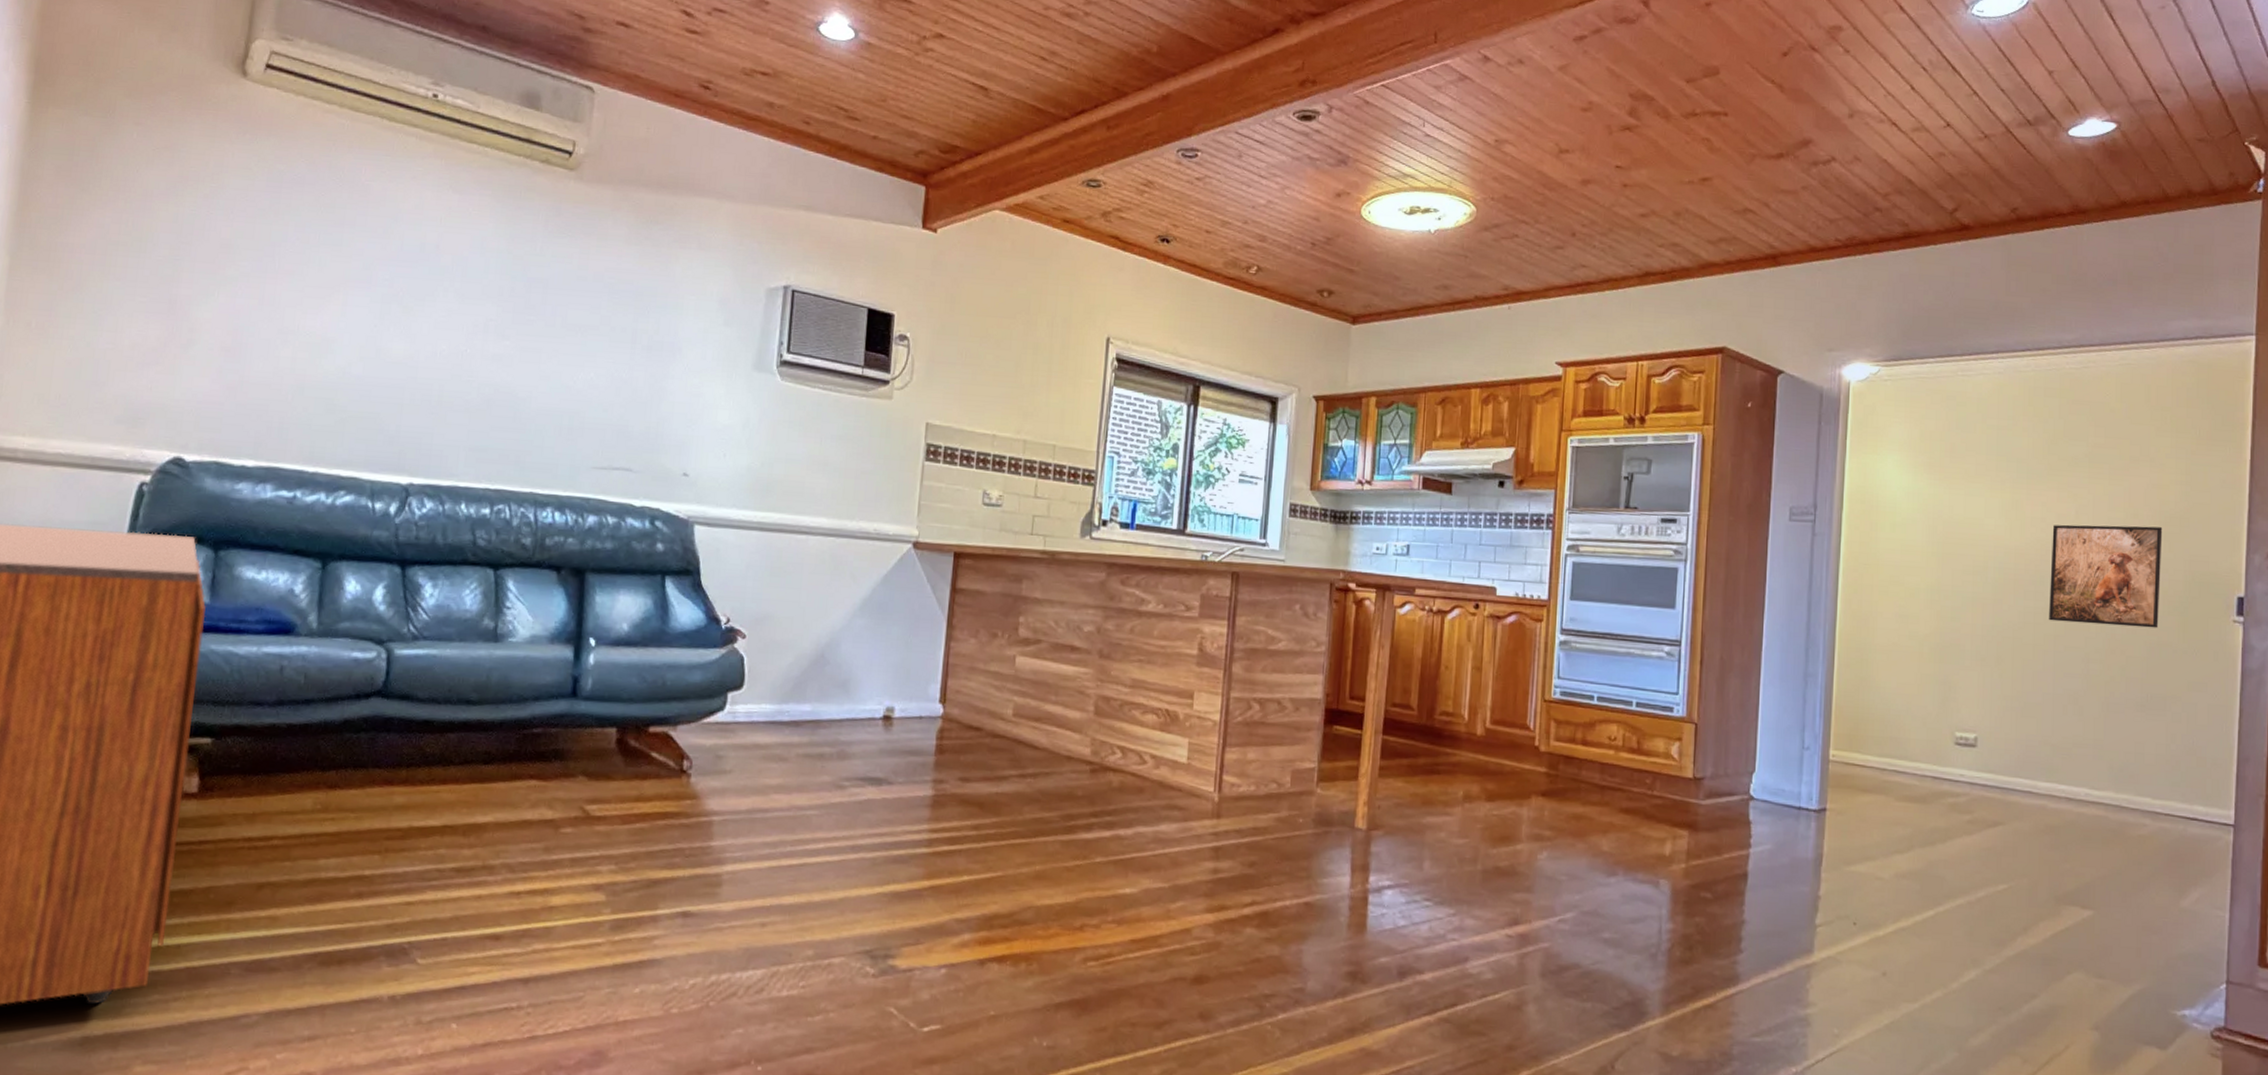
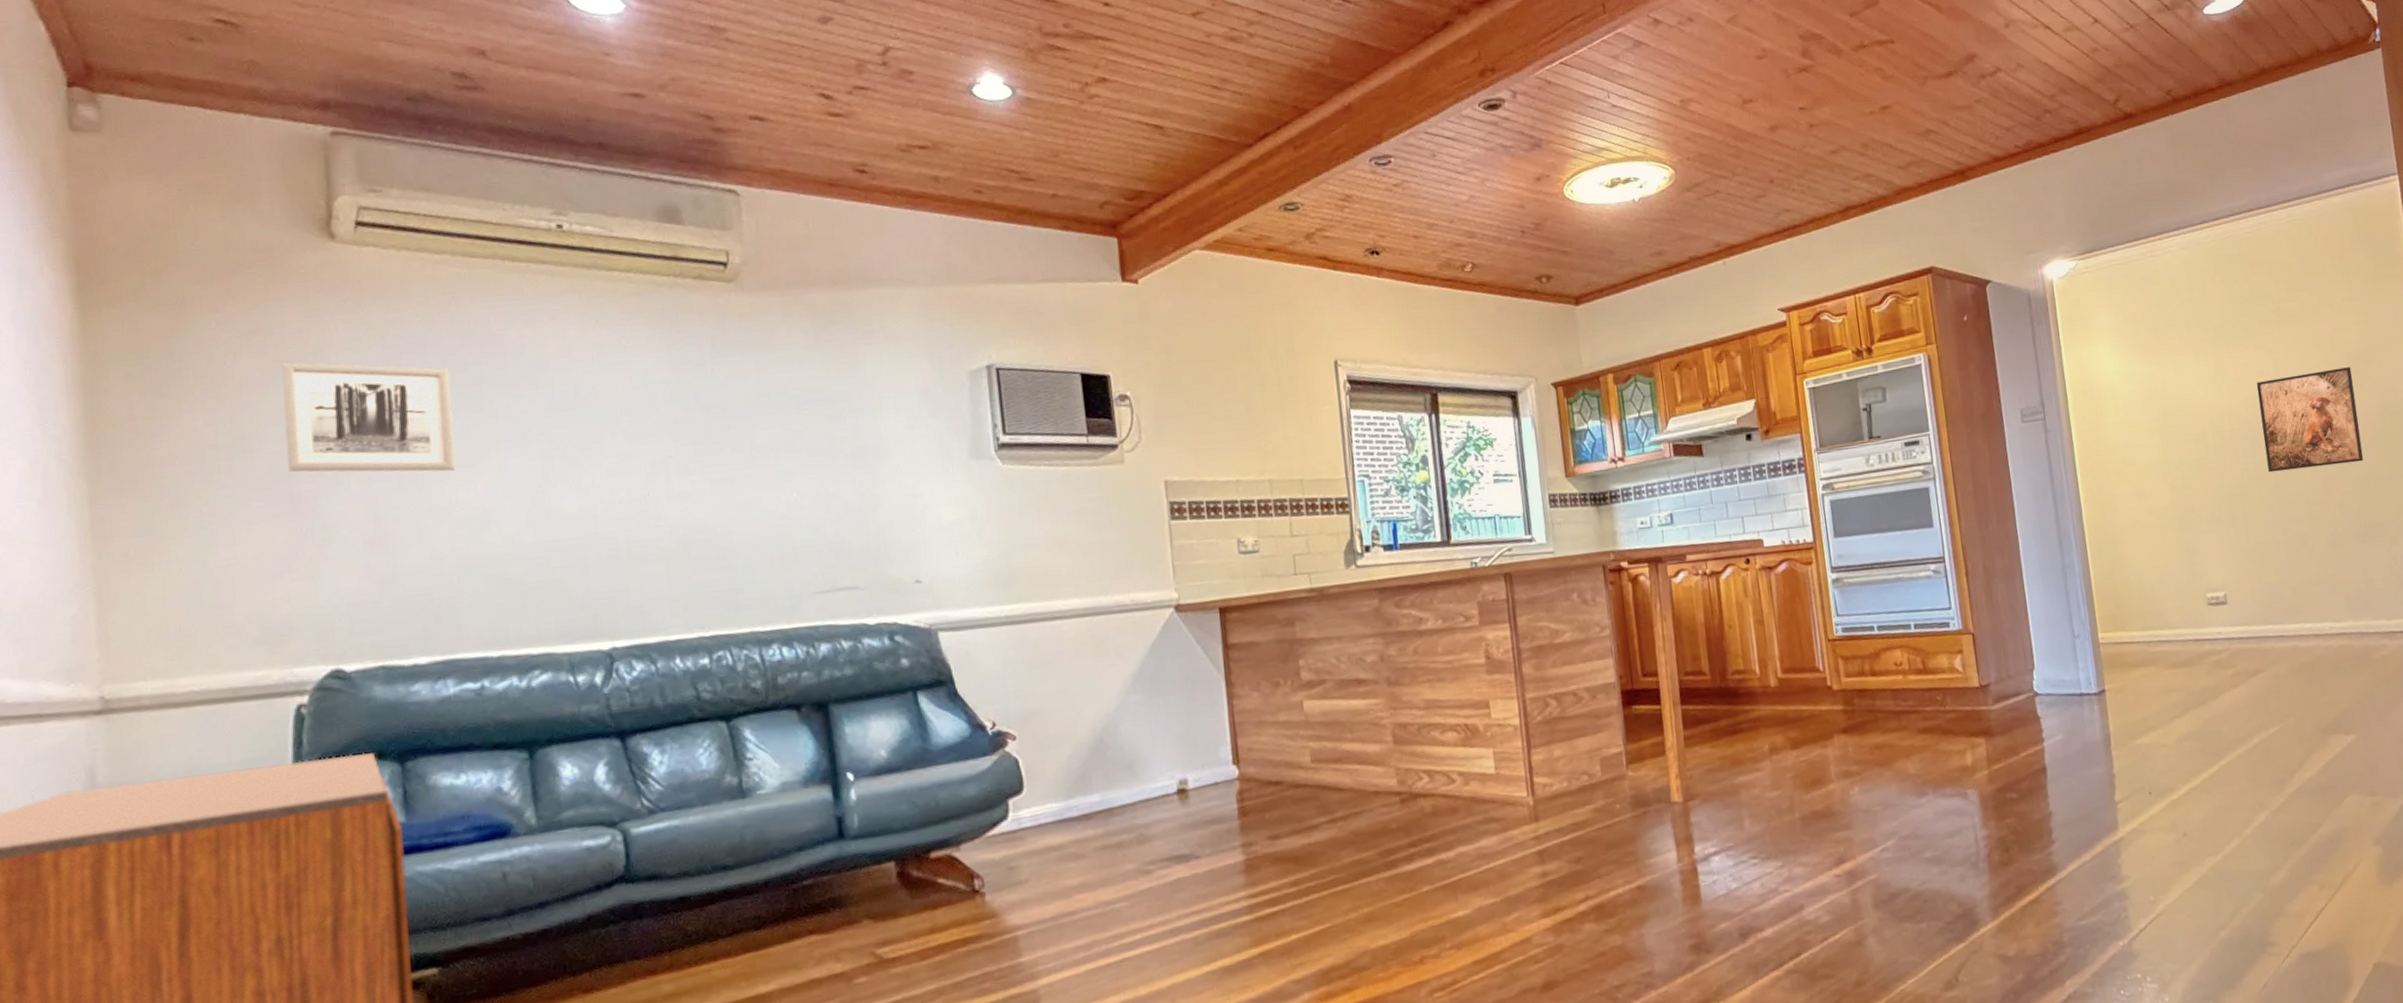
wall art: none [172,178,319,300] -> present [281,362,456,472]

